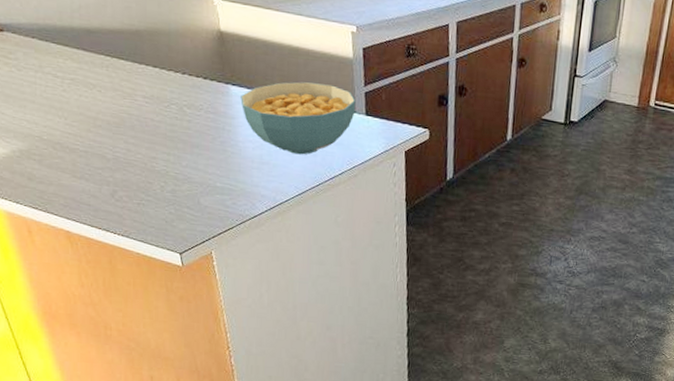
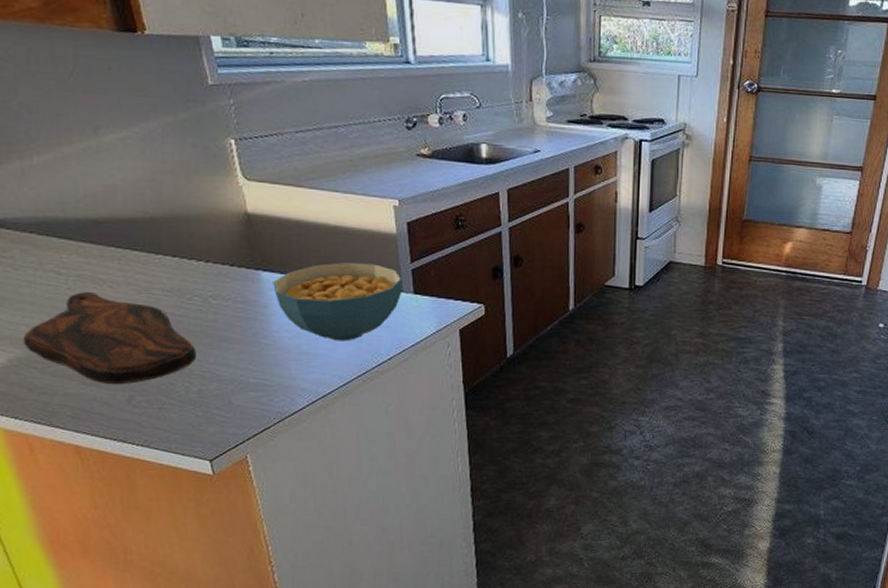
cutting board: none [24,94,172,180] -> present [23,291,197,385]

